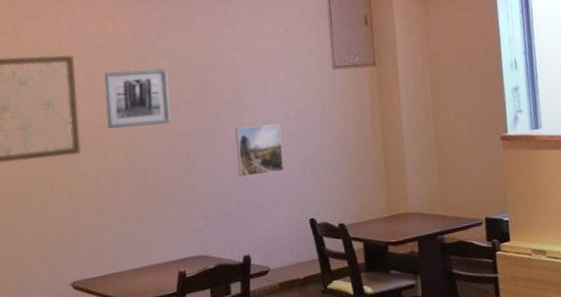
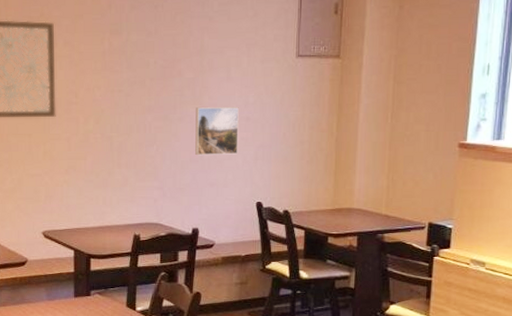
wall art: present [103,68,171,130] -> none [79,41,138,98]

